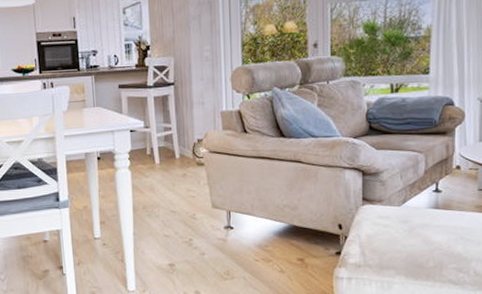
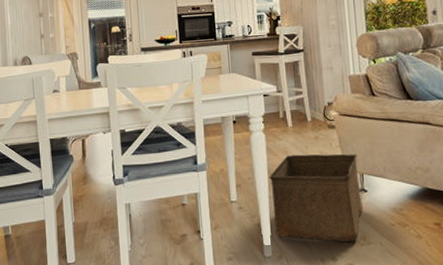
storage bin: none [134,191,229,277] -> present [269,154,364,243]

